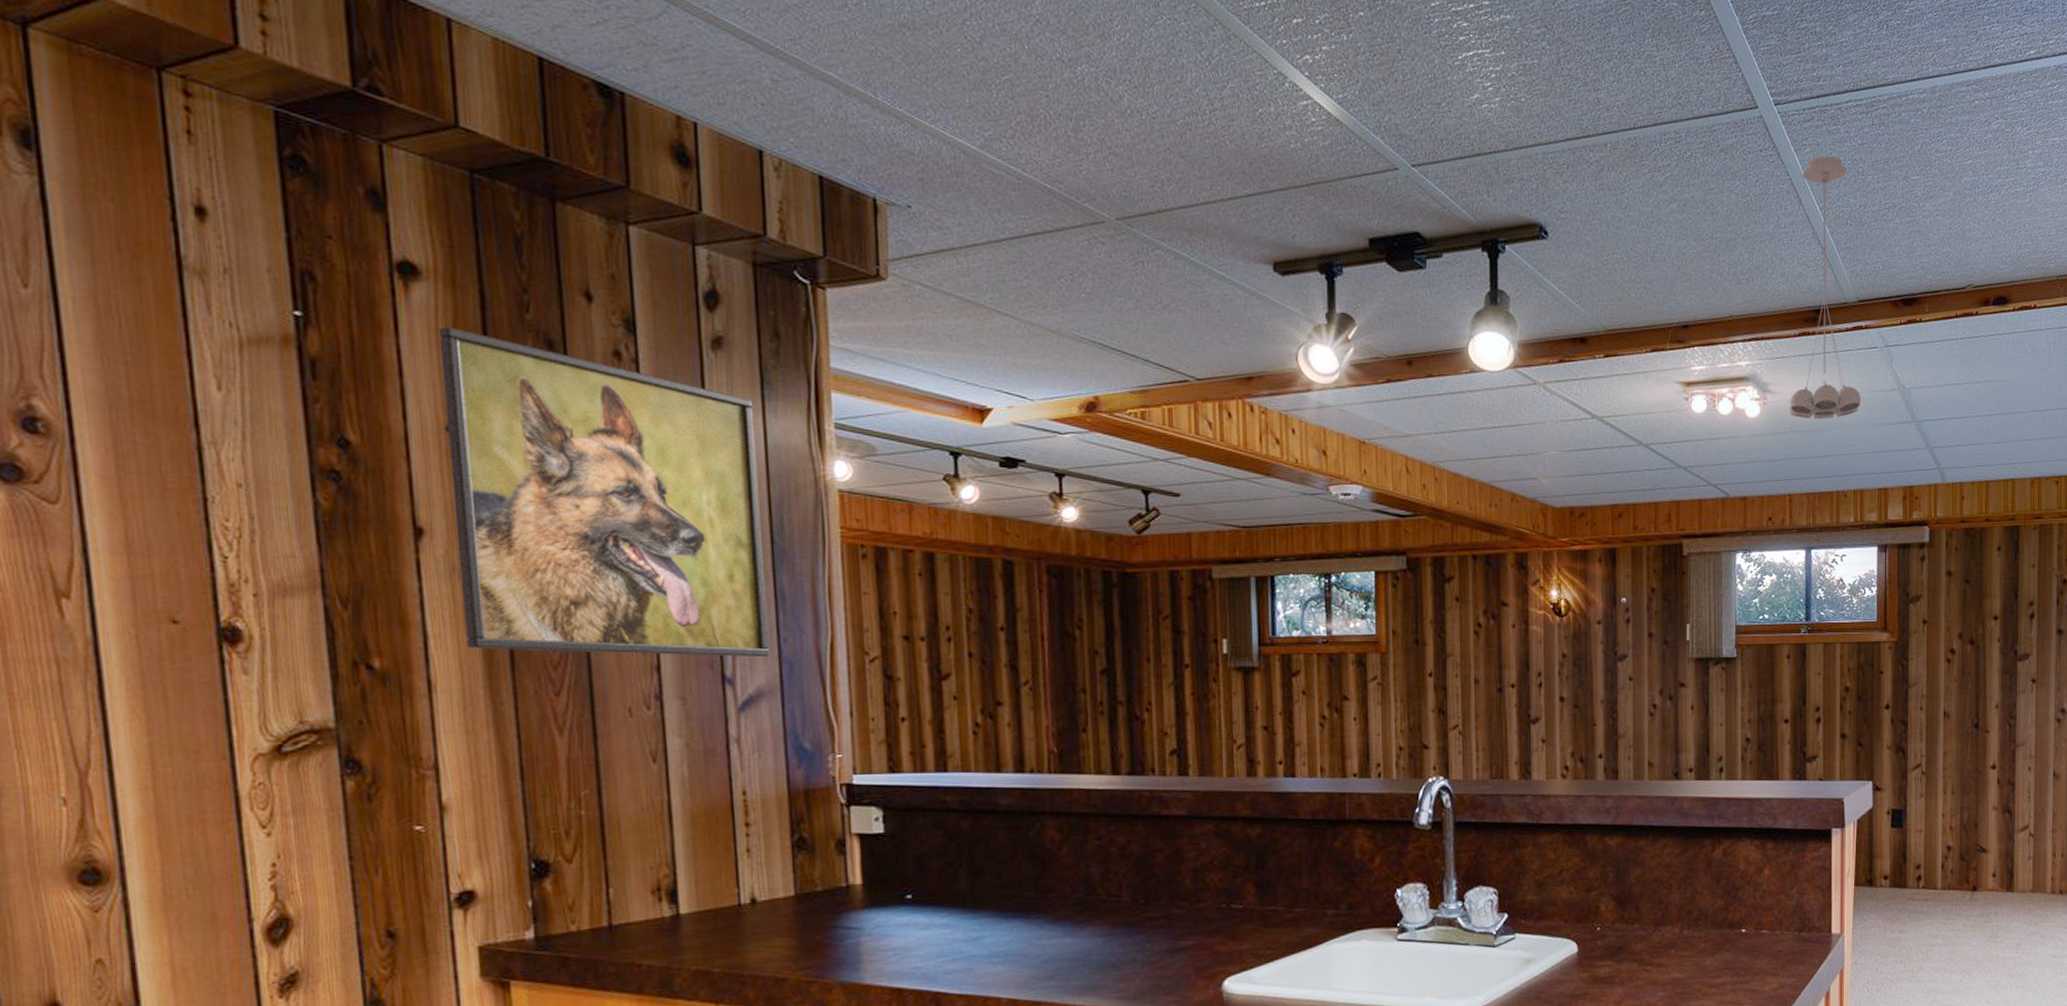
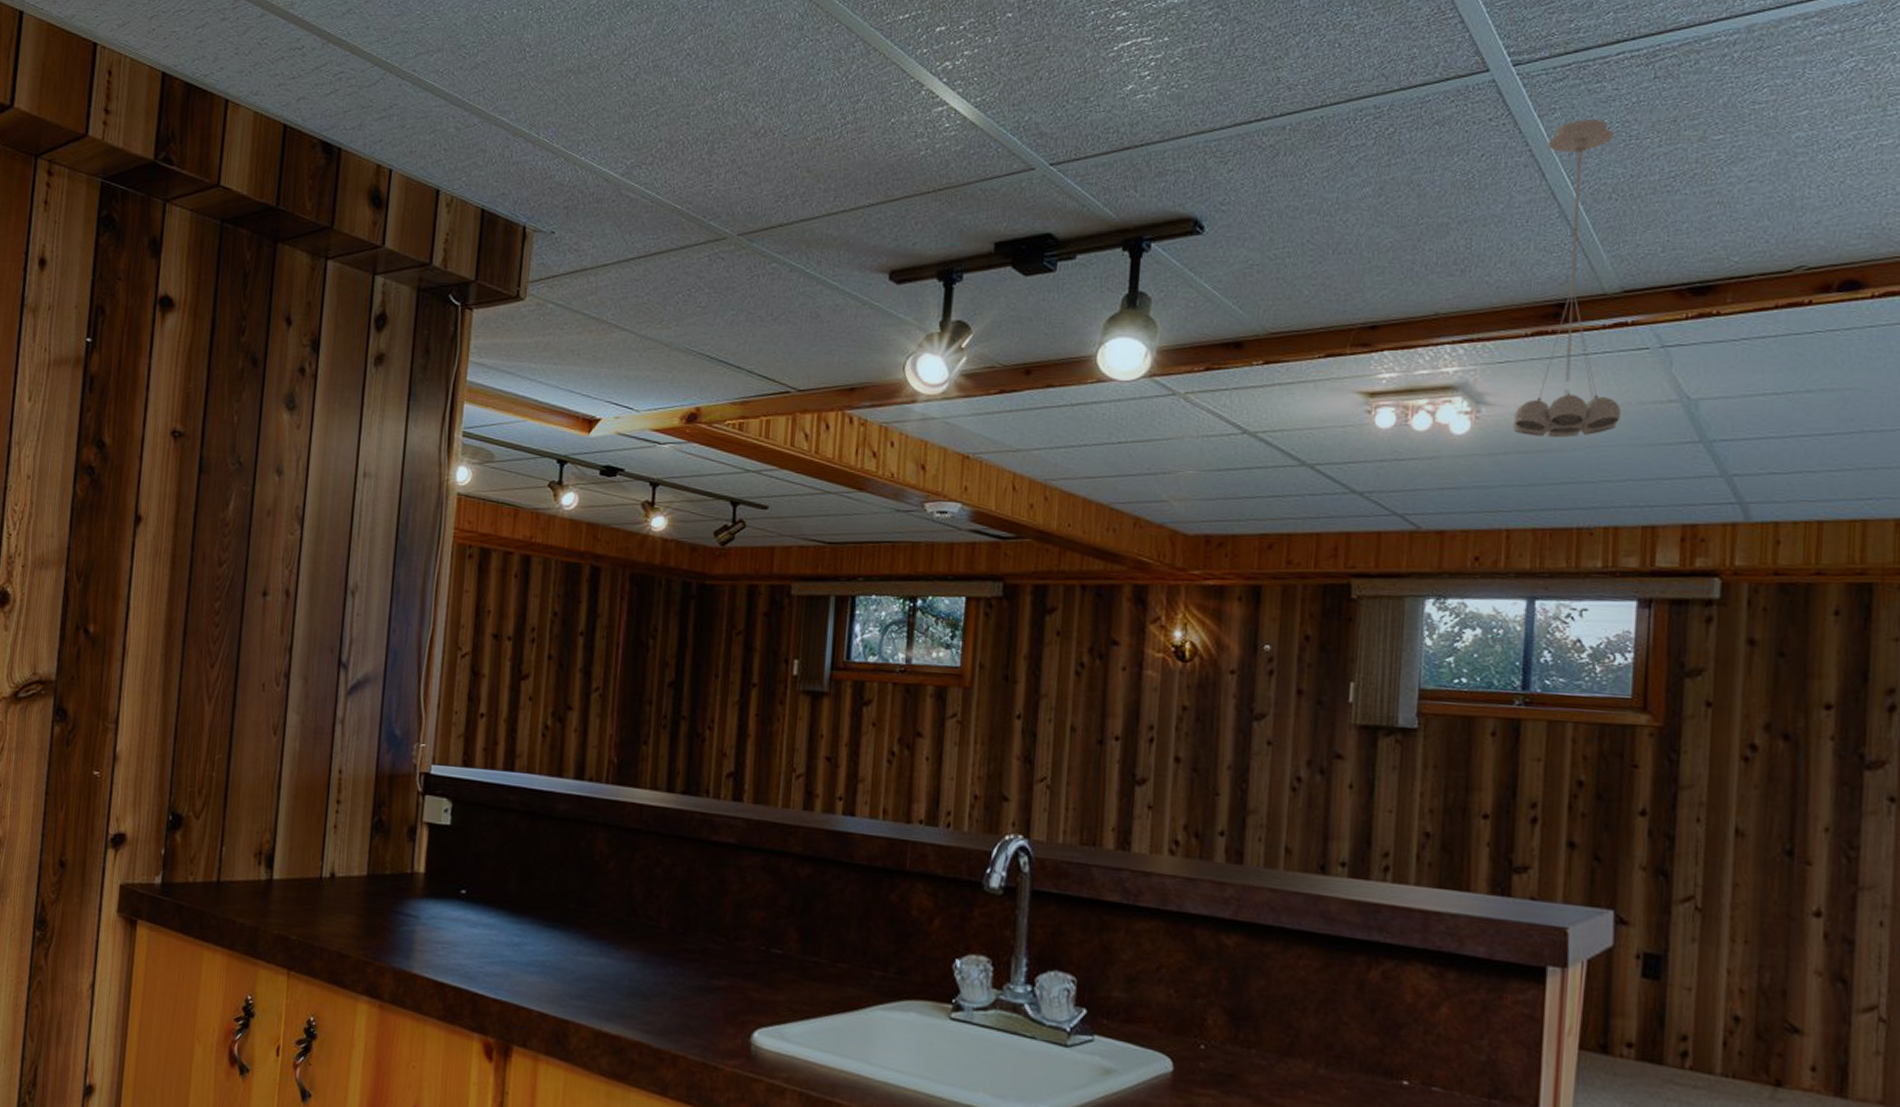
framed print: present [438,327,770,658] -> none [155,349,399,646]

